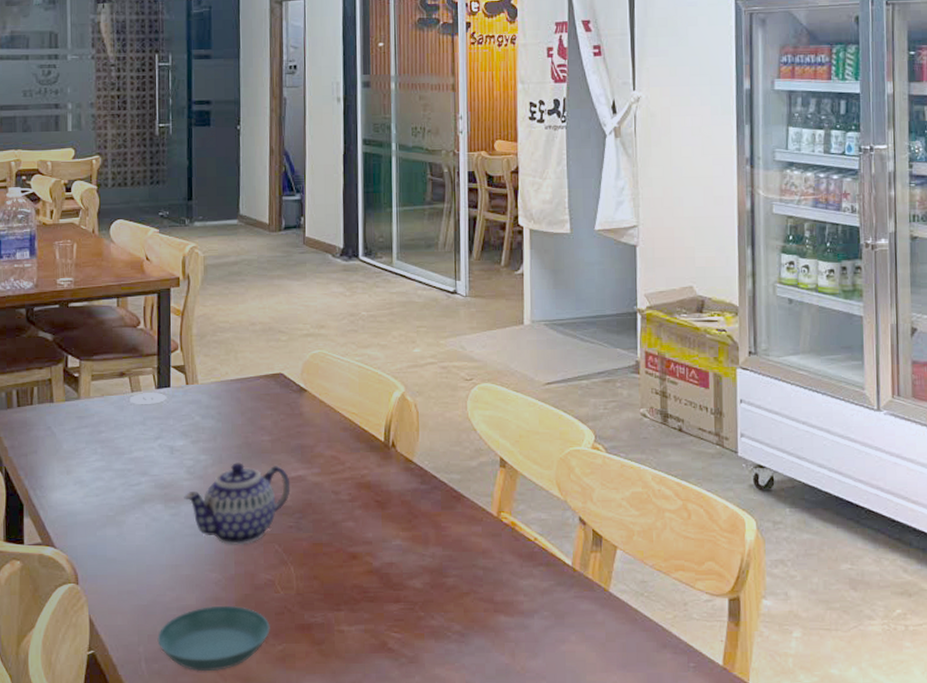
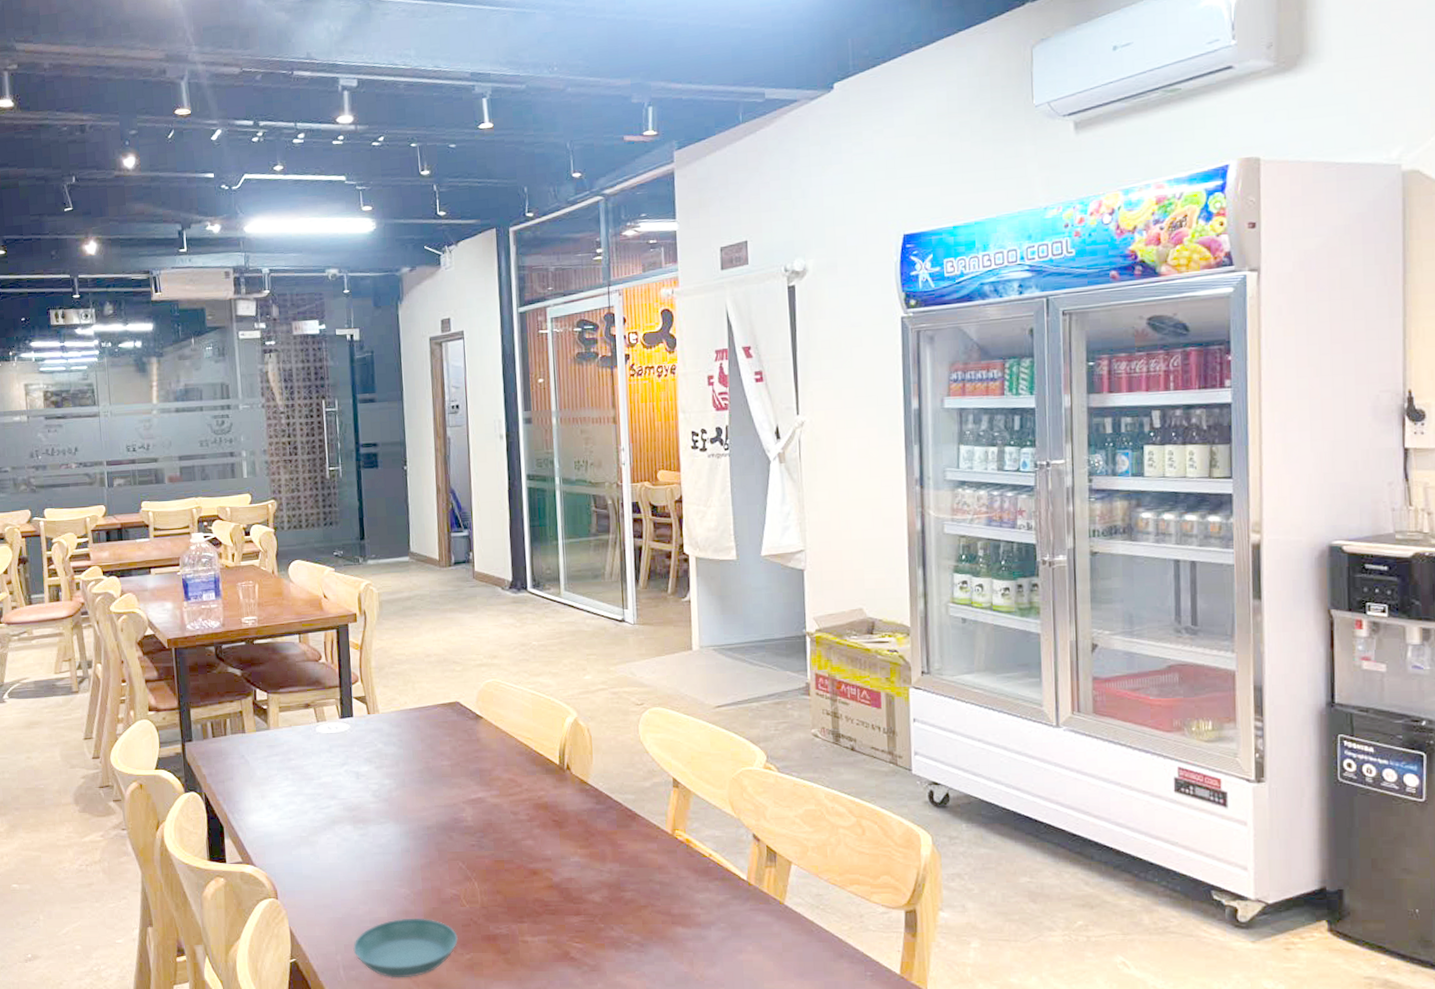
teapot: present [184,462,291,545] -> none [371,786,471,863]

